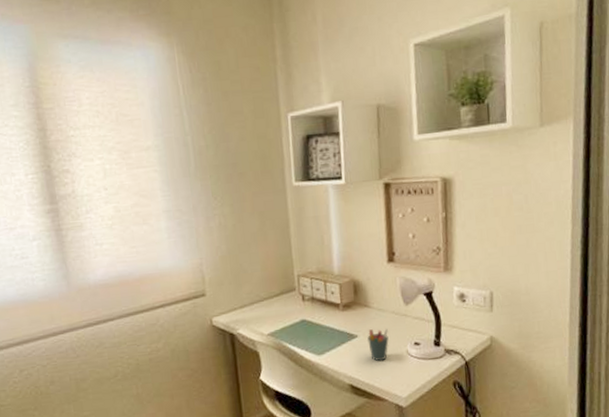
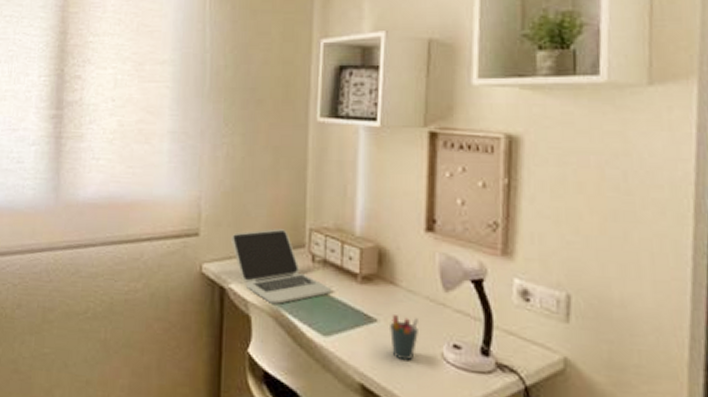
laptop: none [234,279,320,339] -> present [231,228,331,304]

